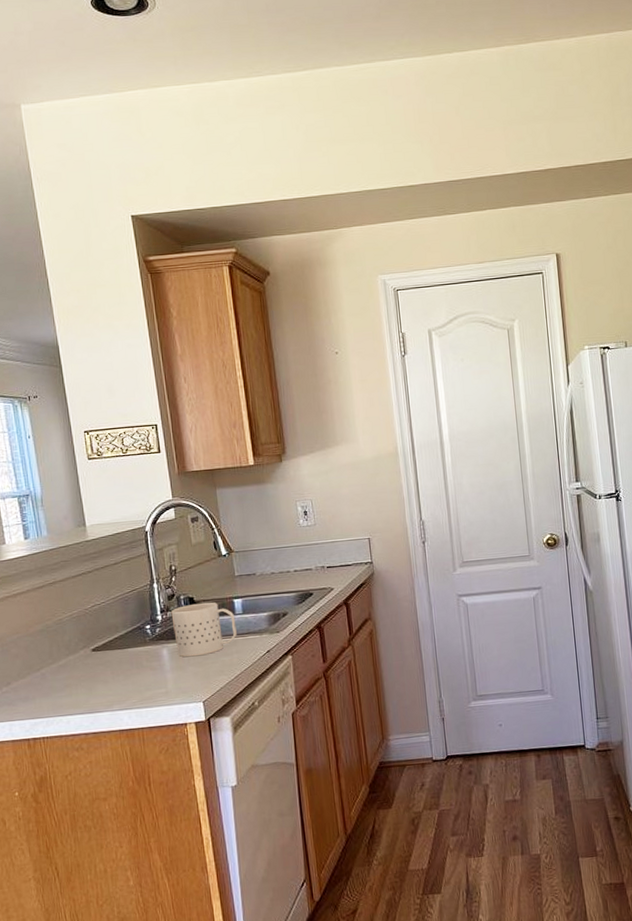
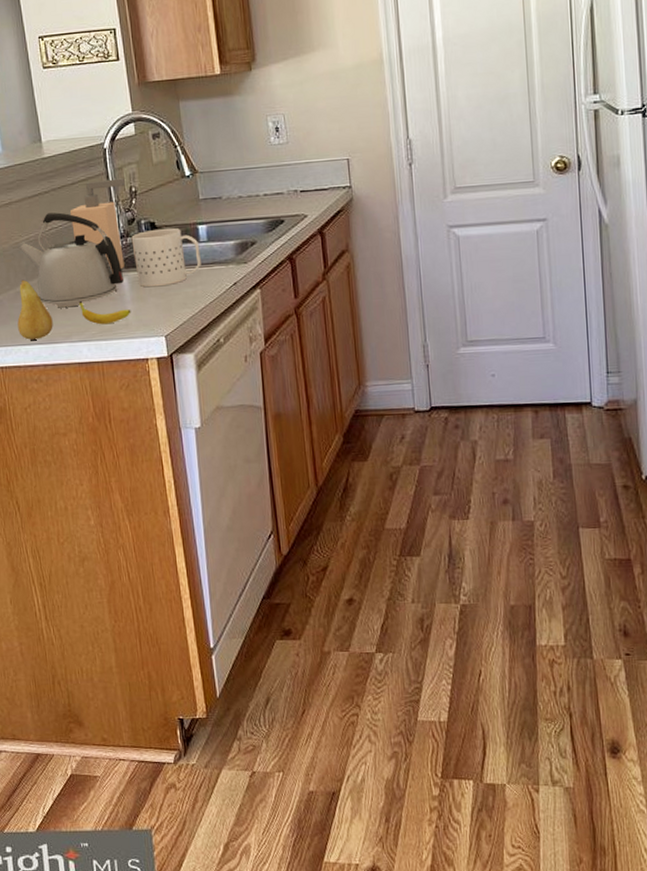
fruit: none [59,653,95,711] -> present [17,279,53,340]
kettle: none [61,590,164,679] -> present [18,212,125,308]
soap dispenser: none [112,558,165,646] -> present [69,178,125,274]
fruit: none [120,672,171,694] -> present [79,301,131,325]

